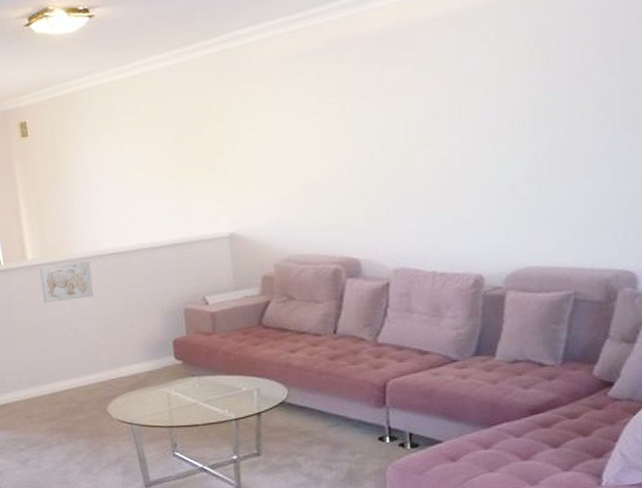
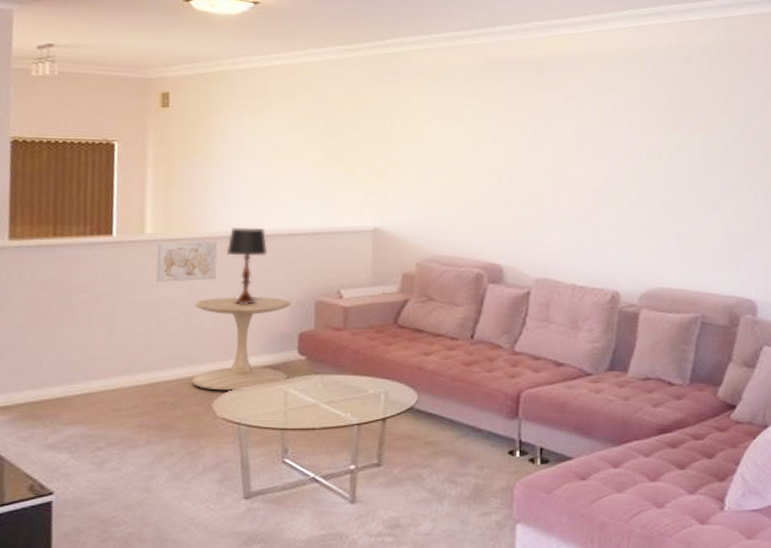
side table: none [79,308,169,396] -> present [191,297,291,391]
table lamp: none [98,245,136,317] -> present [226,228,268,304]

